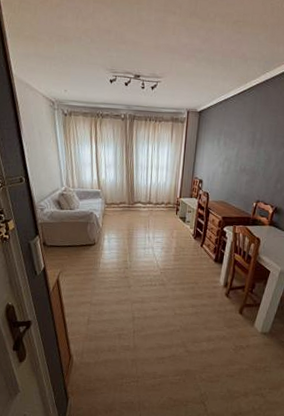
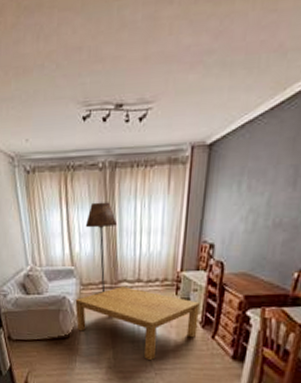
coffee table: none [100,206,193,263] -> present [75,287,200,361]
floor lamp: none [110,143,135,213] -> present [85,202,118,296]

